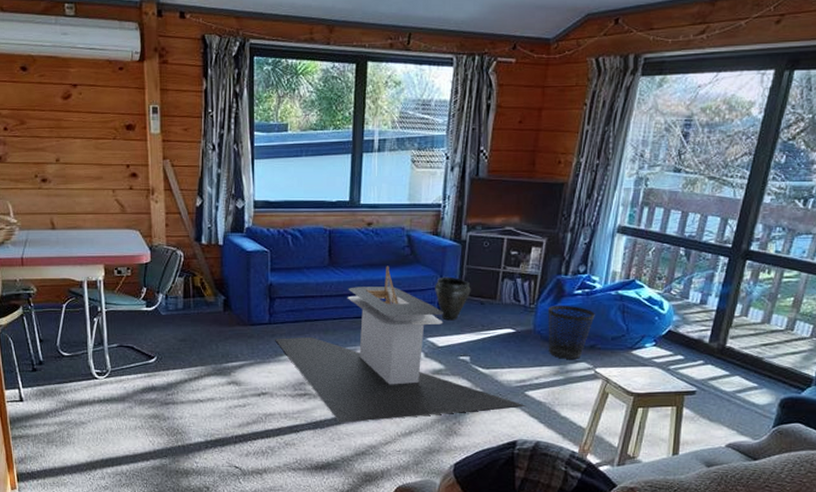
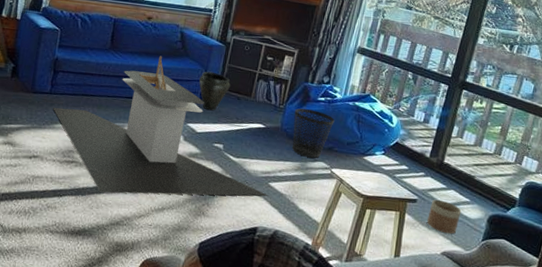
planter: none [709,388,748,424] -> present [427,199,462,234]

